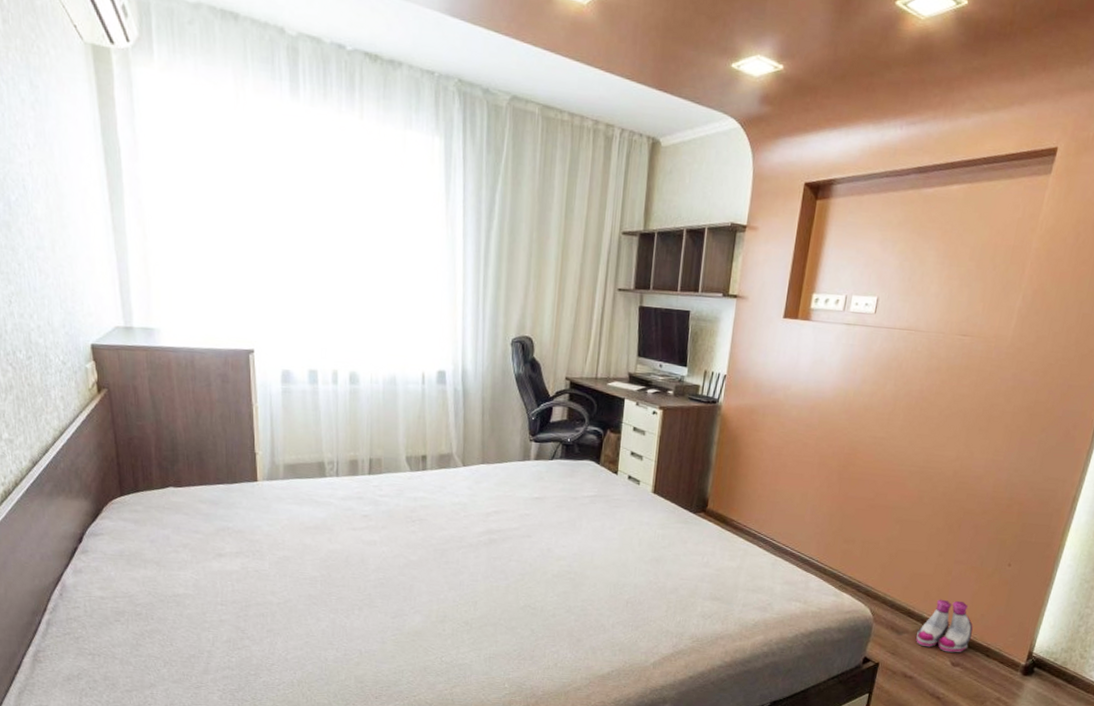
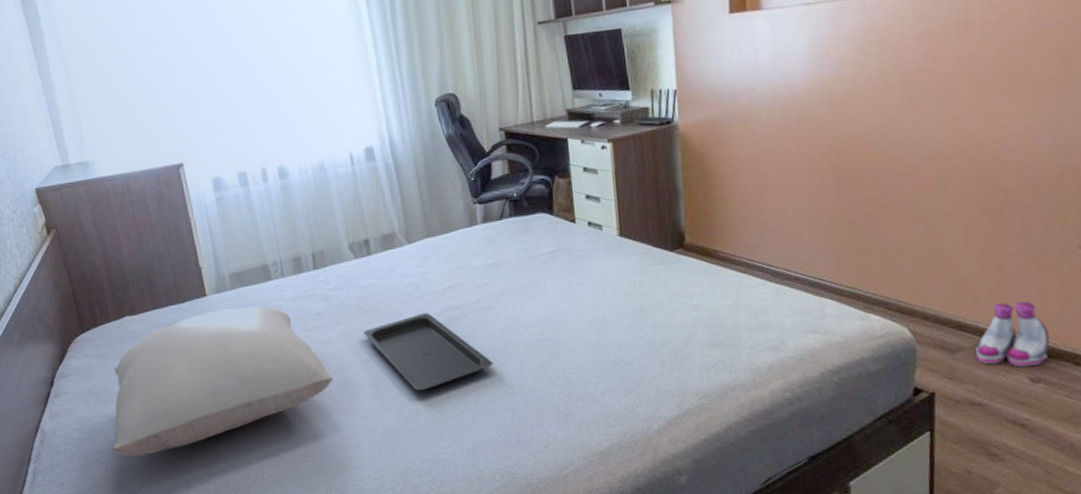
pillow: none [137,496,371,623] -> present [113,306,334,457]
serving tray: none [406,531,522,601] -> present [363,313,494,391]

